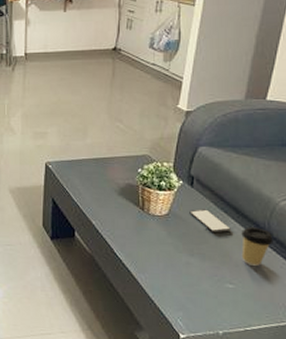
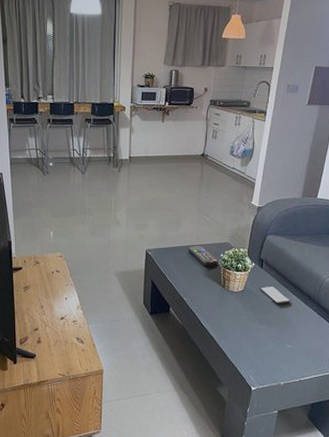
remote control: none [97,158,135,184] -> present [188,245,218,267]
coffee cup: present [241,227,273,267] -> none [298,299,321,330]

